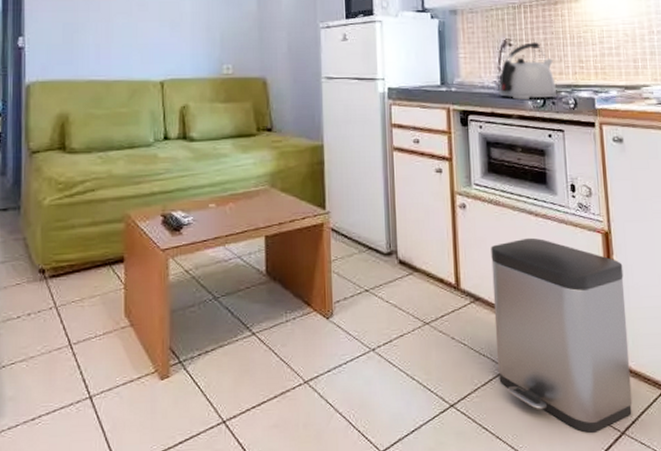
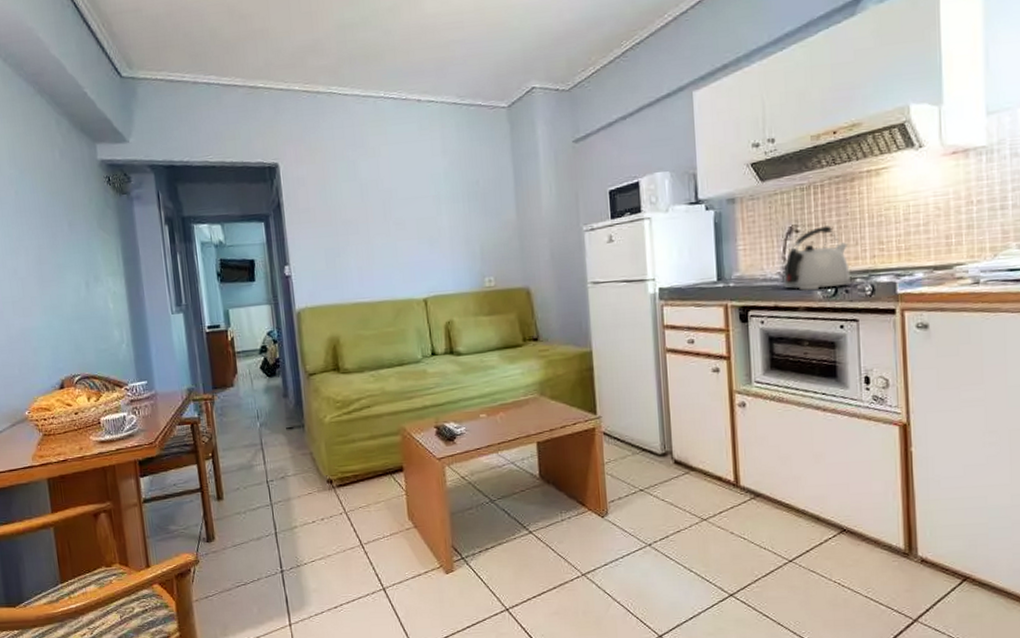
pedal bin: present [491,237,633,433] -> none [773,433,927,620]

